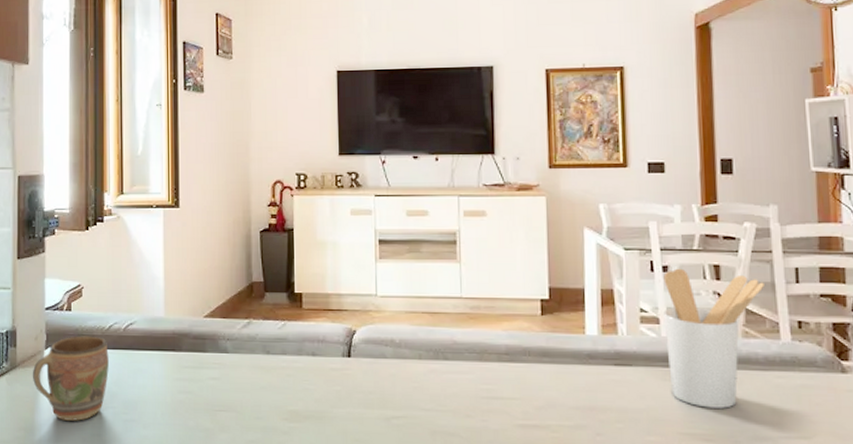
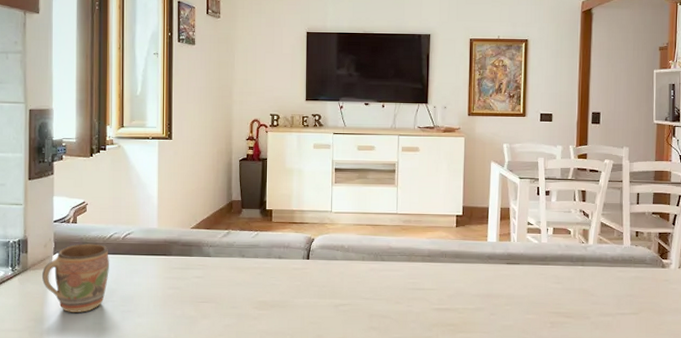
utensil holder: present [663,268,764,408] -> none [544,193,615,294]

